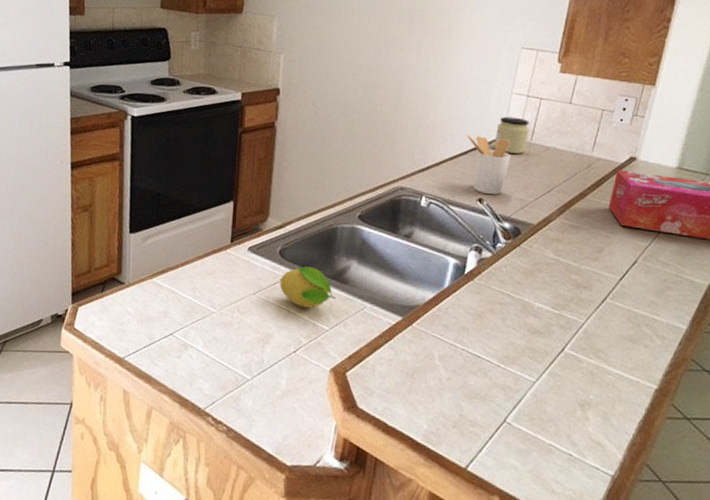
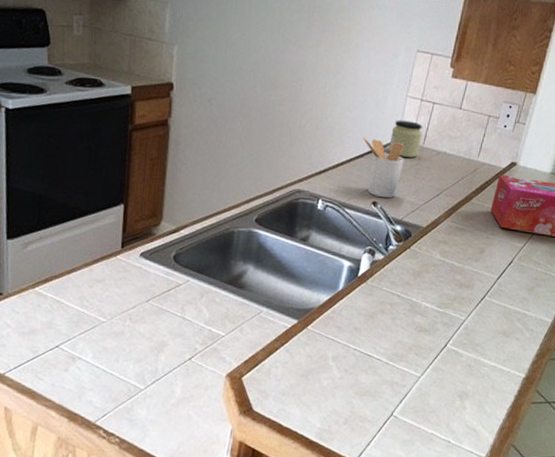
fruit: present [279,266,336,308] -> none [174,272,232,314]

